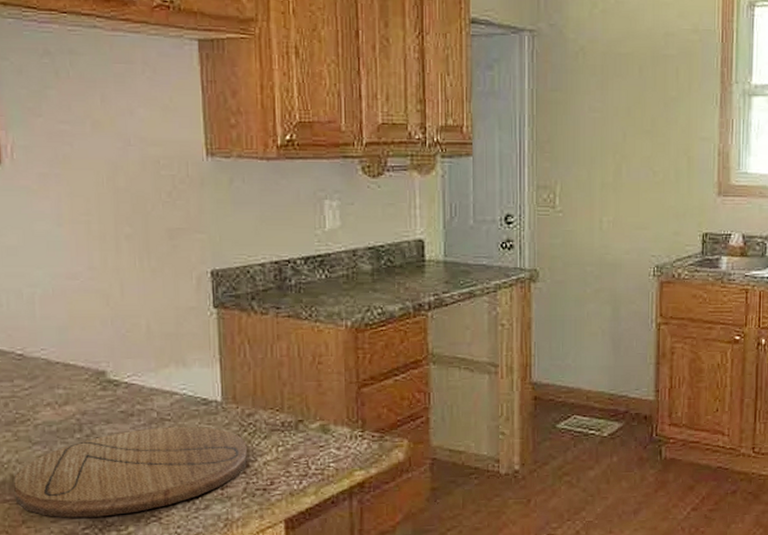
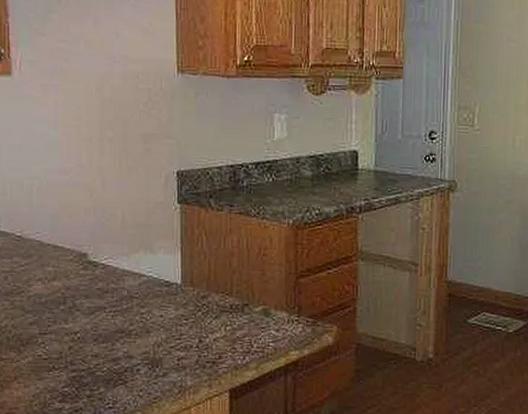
cutting board: present [14,426,247,518] -> none [9,303,200,378]

